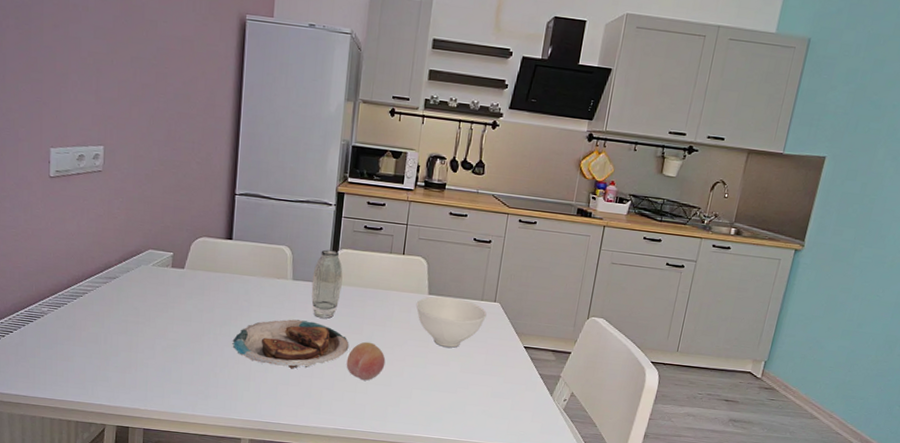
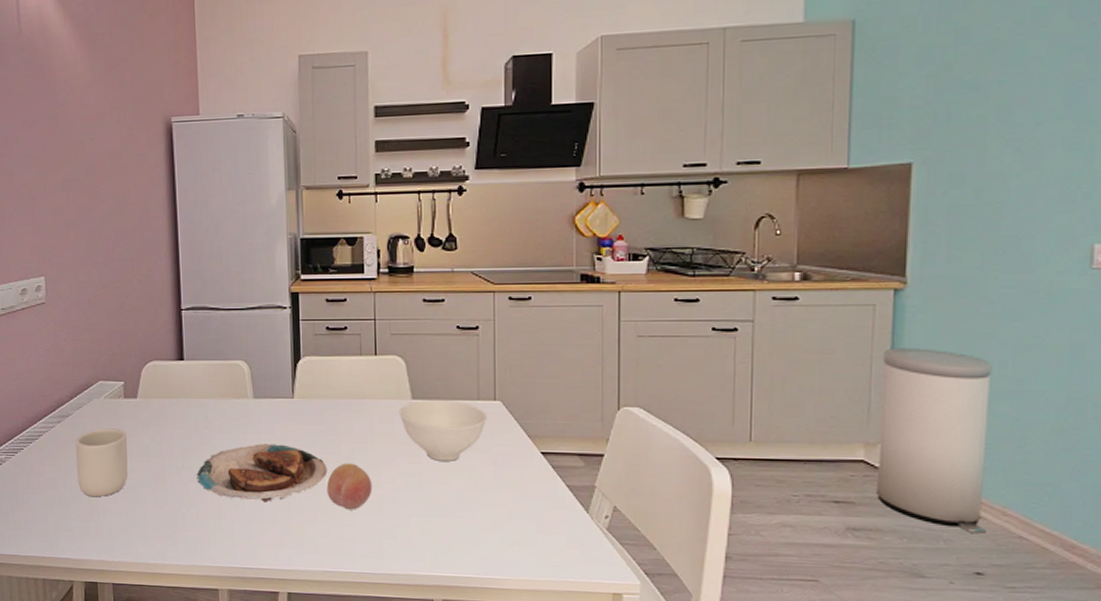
mug: none [119,292,171,353] -> present [75,428,128,497]
vase: present [311,249,343,319] -> none [275,359,310,439]
pedal bin: none [754,292,846,430] -> present [877,348,992,535]

